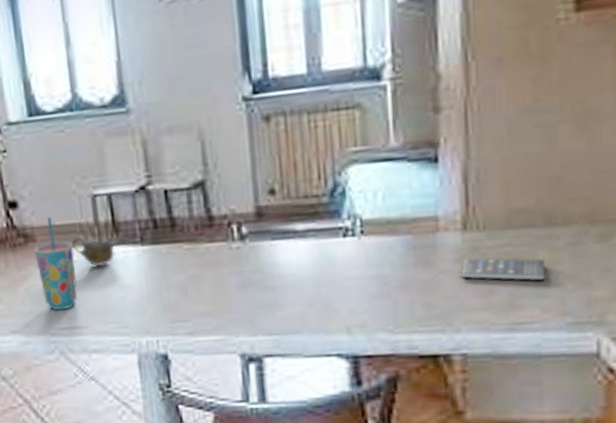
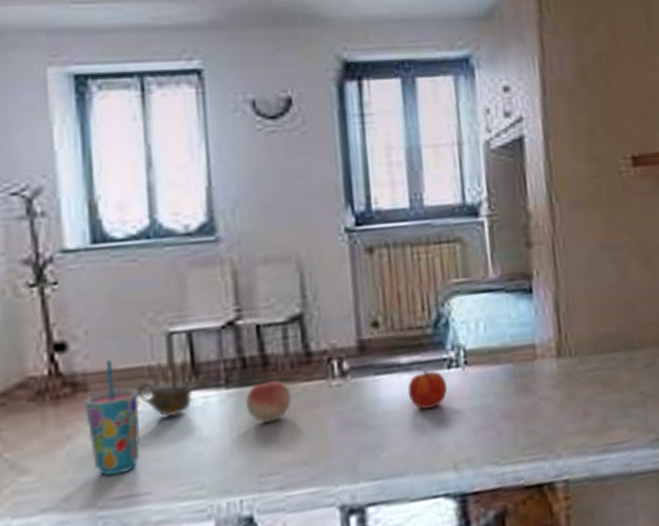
fruit: none [157,240,198,278] -> present [245,380,293,423]
fruit: none [303,237,343,275] -> present [407,370,448,409]
smartphone: present [461,257,545,281] -> none [558,380,630,405]

